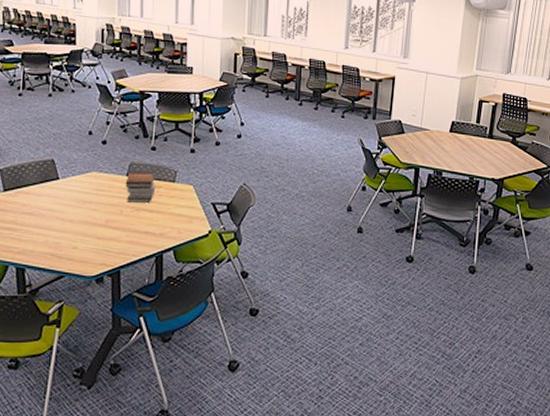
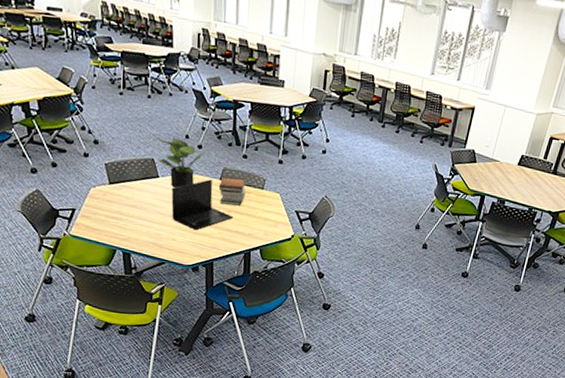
potted plant: none [56,134,110,190] -> present [156,137,205,189]
laptop: none [72,176,142,235] -> present [171,179,233,230]

